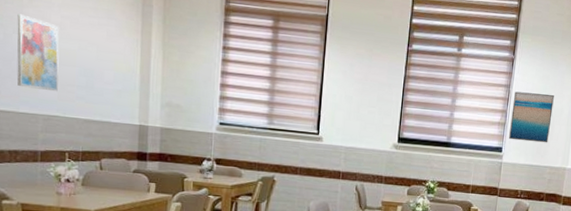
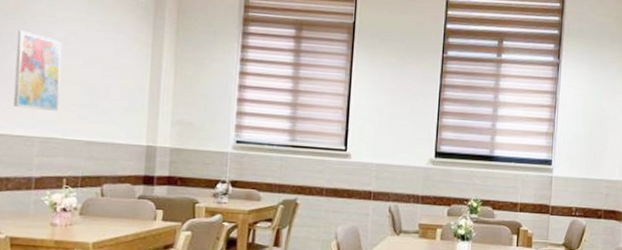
wall art: present [508,91,554,143] -> none [558,98,606,154]

